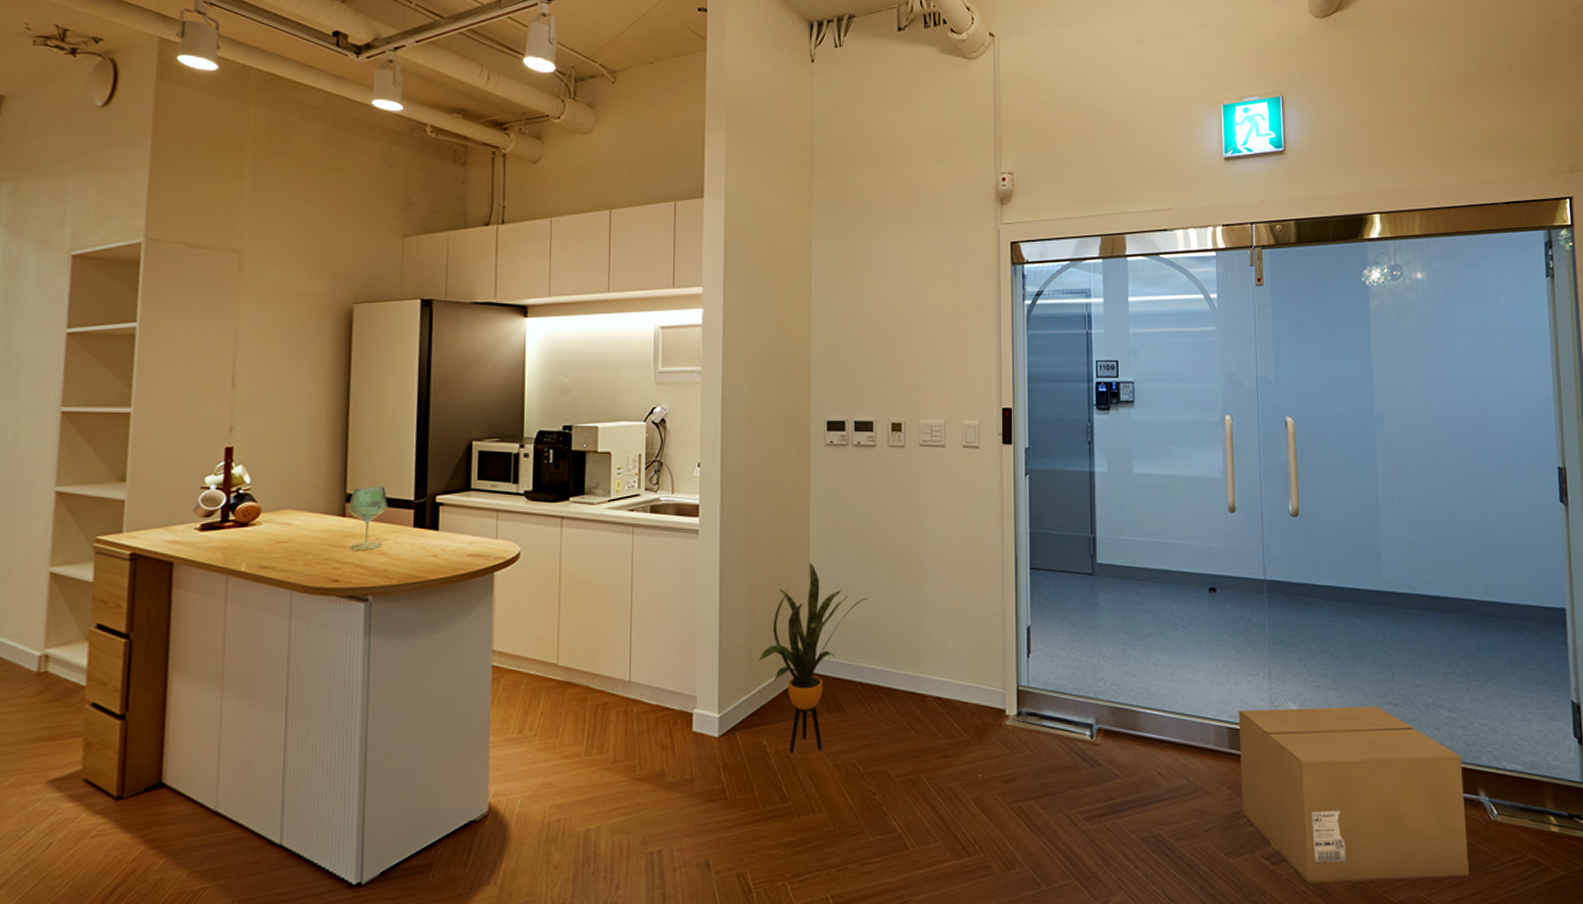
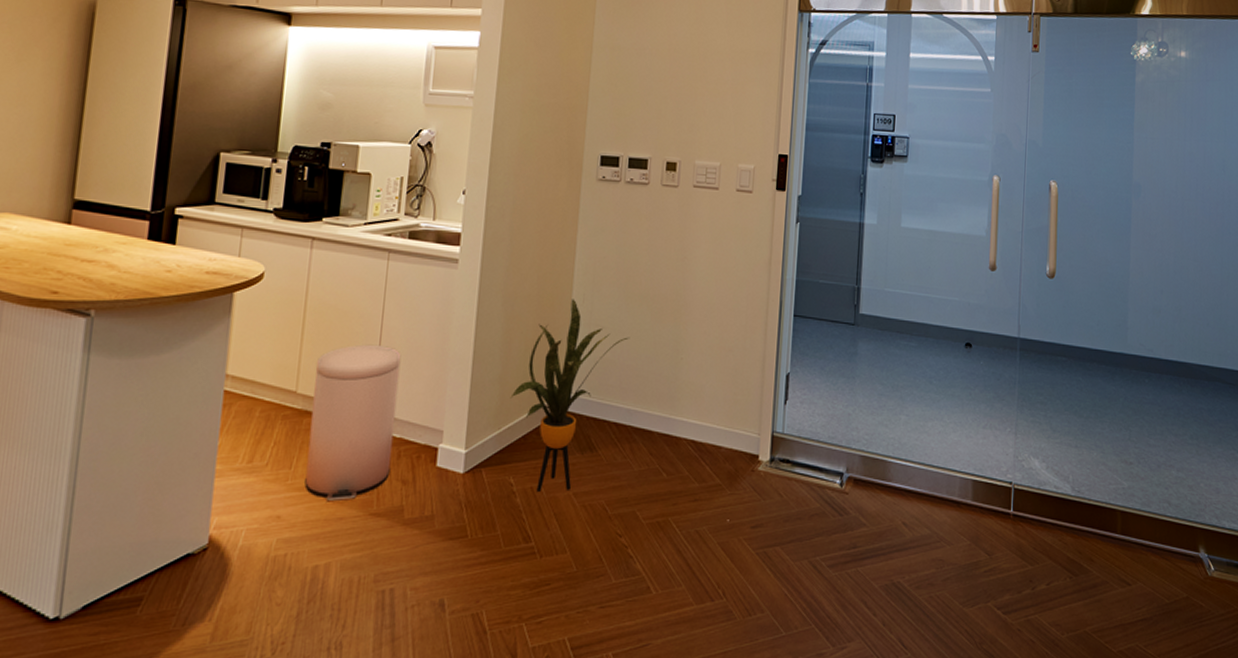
wine glass: present [347,487,388,550] -> none [74,193,121,261]
pedal bin: none [571,616,652,768] -> present [304,344,401,502]
box: present [1238,706,1469,884] -> none [980,463,1186,633]

